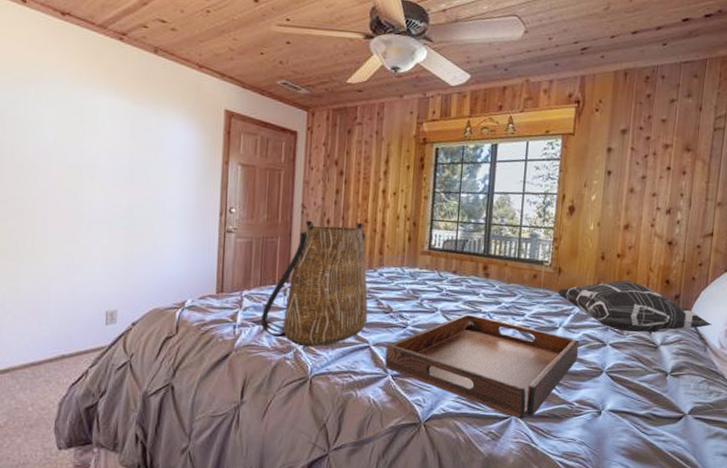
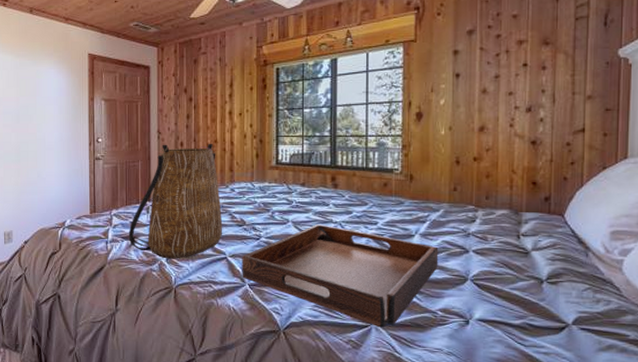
decorative pillow: present [558,280,712,333] -> none [411,184,593,238]

